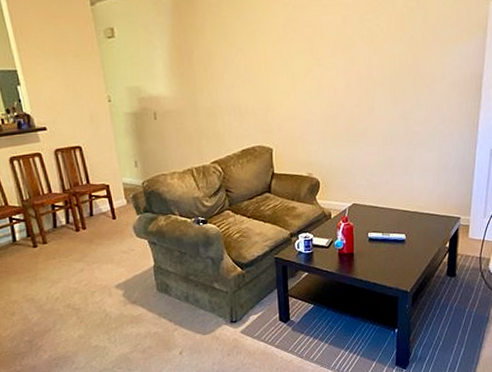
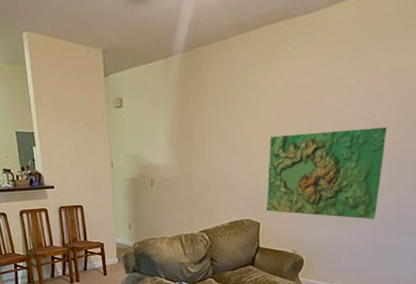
terrain map: none [273,43,386,136] -> present [266,127,387,219]

